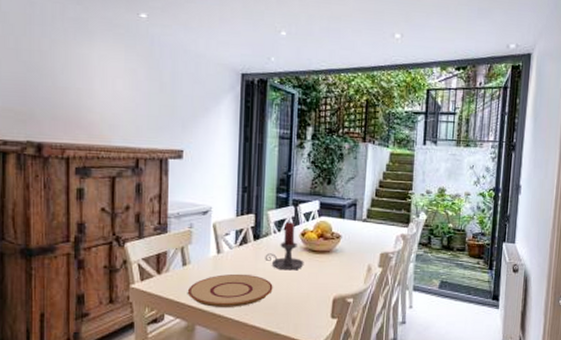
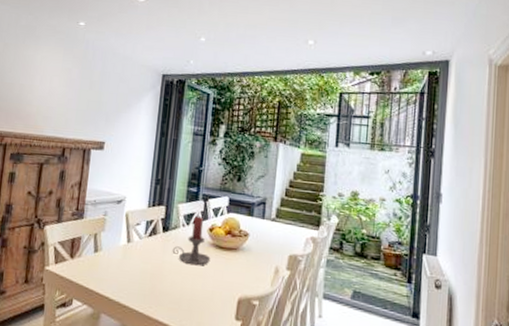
plate: present [187,273,273,307] -> none [96,264,179,299]

